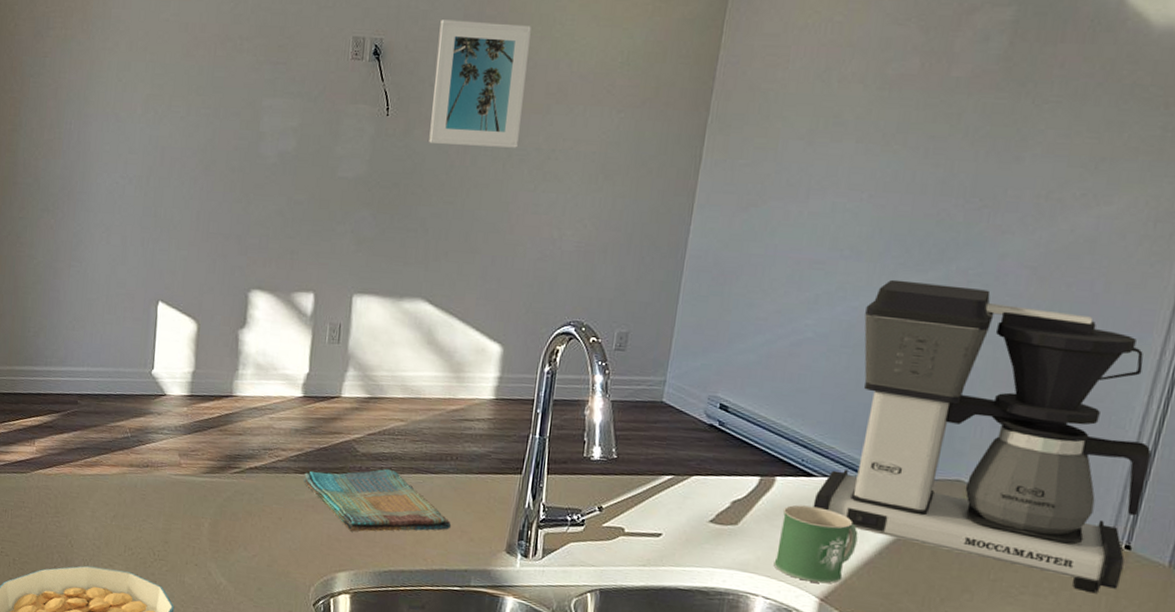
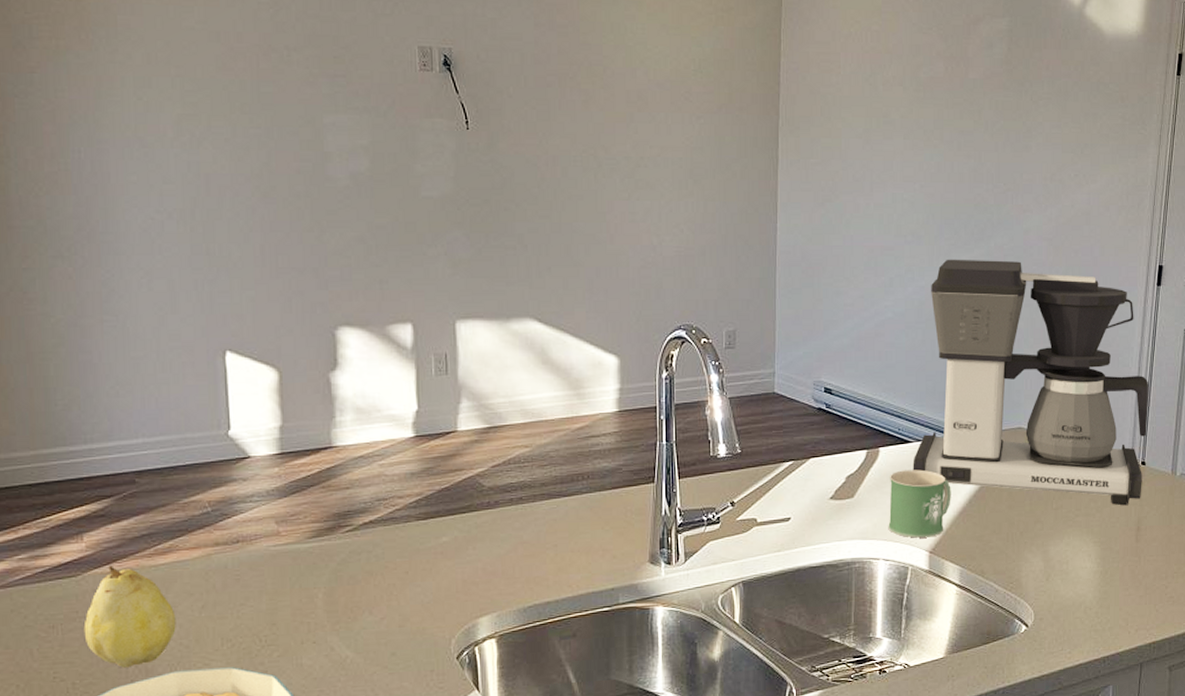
fruit: none [26,469,93,556] -> present [83,565,176,668]
dish towel: present [304,468,451,532] -> none [428,499,591,572]
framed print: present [429,20,531,148] -> none [511,28,606,157]

